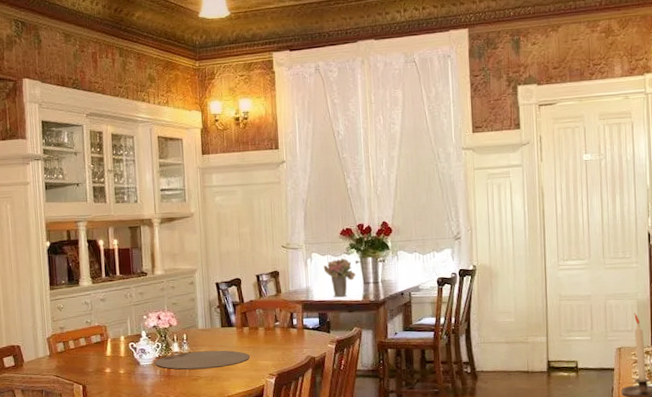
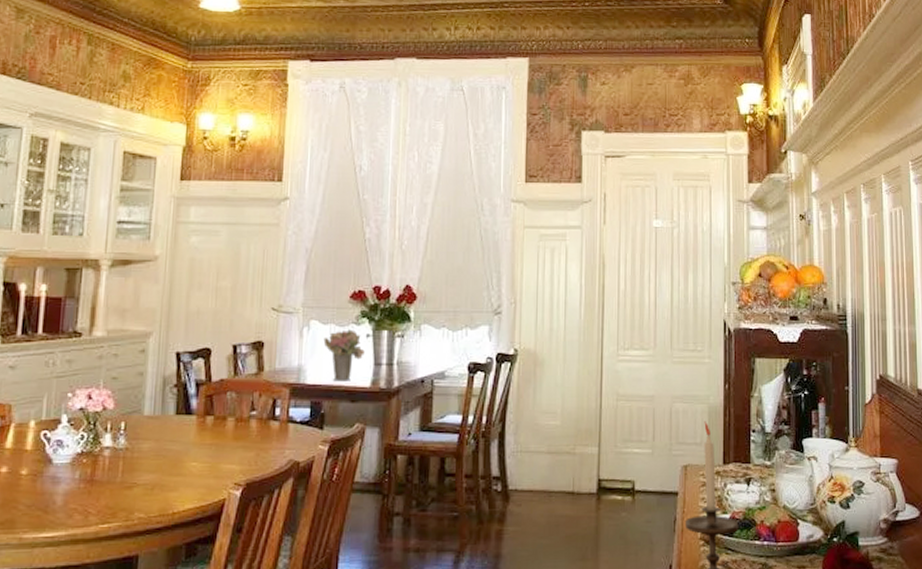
placemat: present [155,350,250,370] -> none [74,447,210,474]

